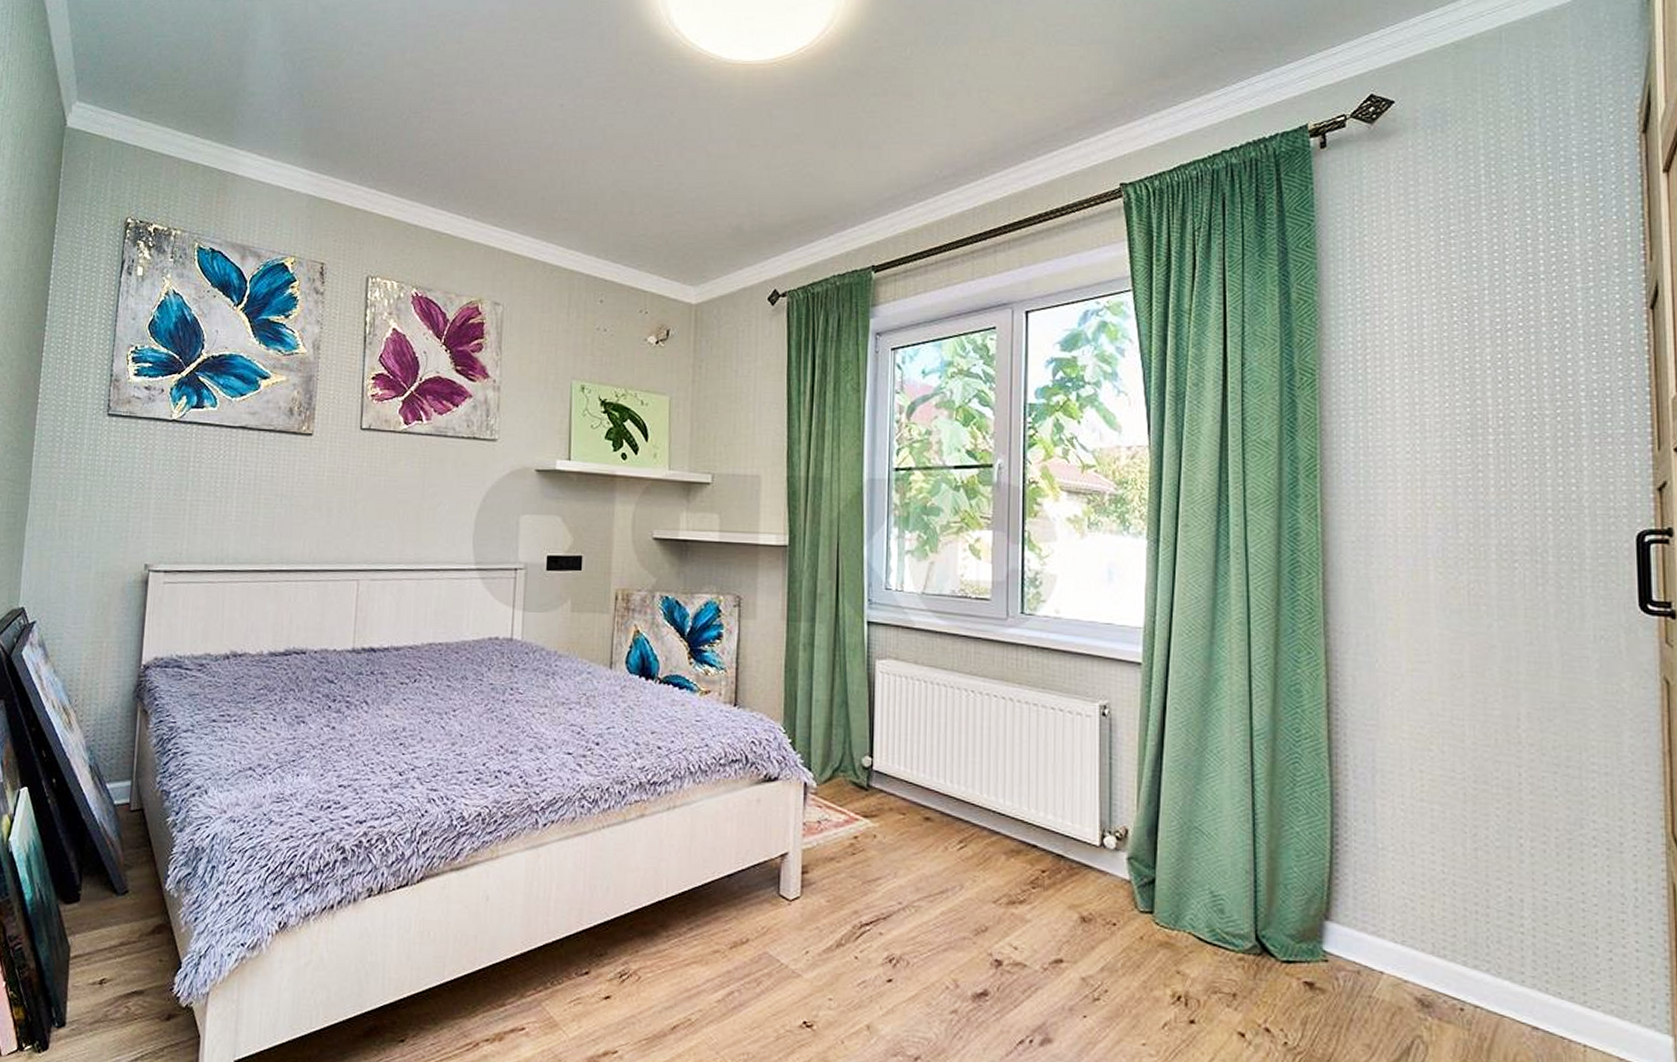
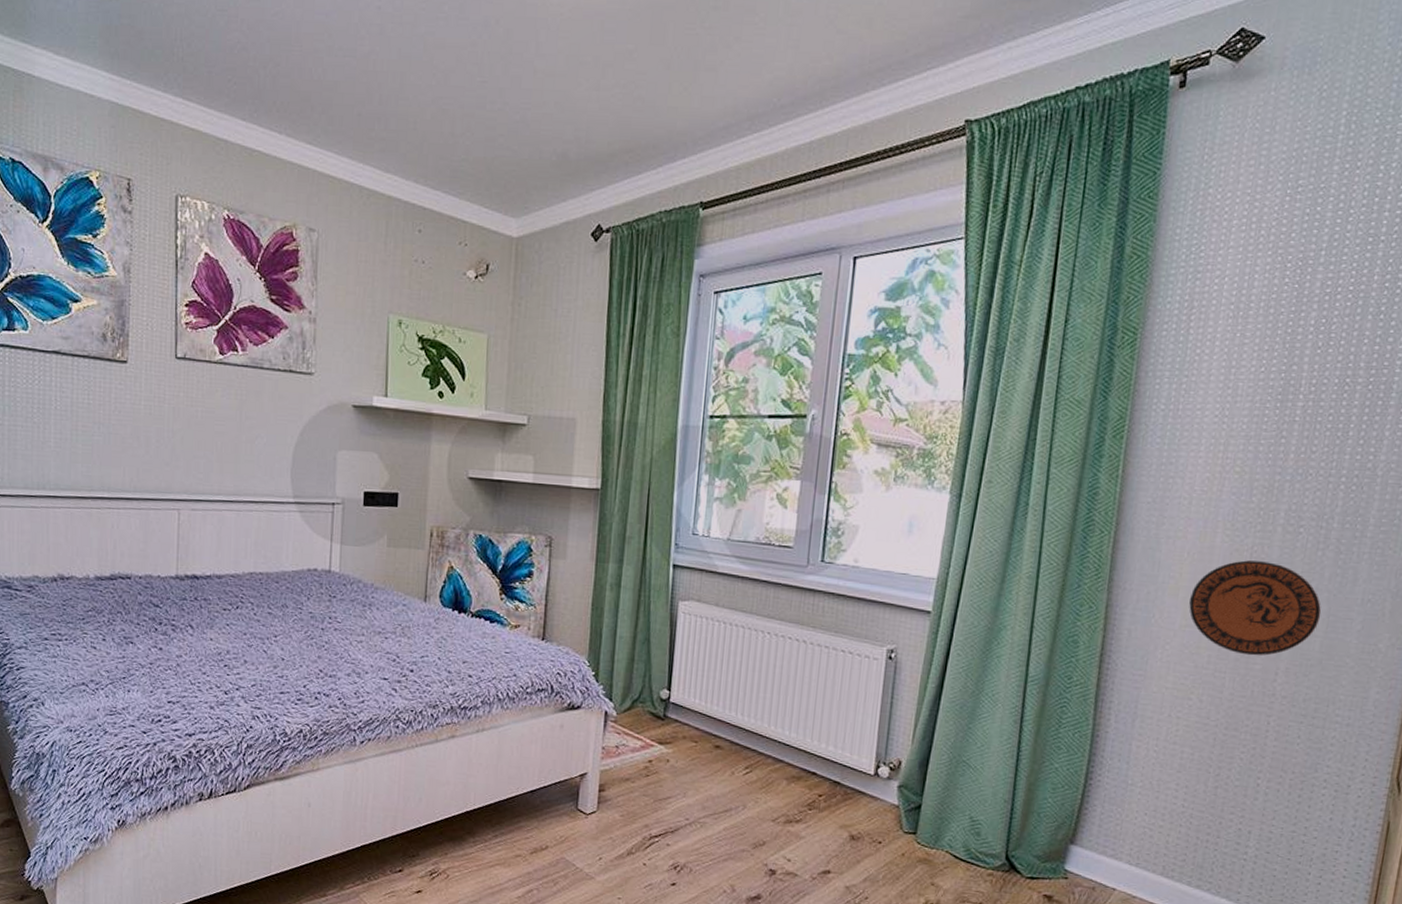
decorative plate: none [1411,598,1554,701] -> present [1189,560,1322,656]

